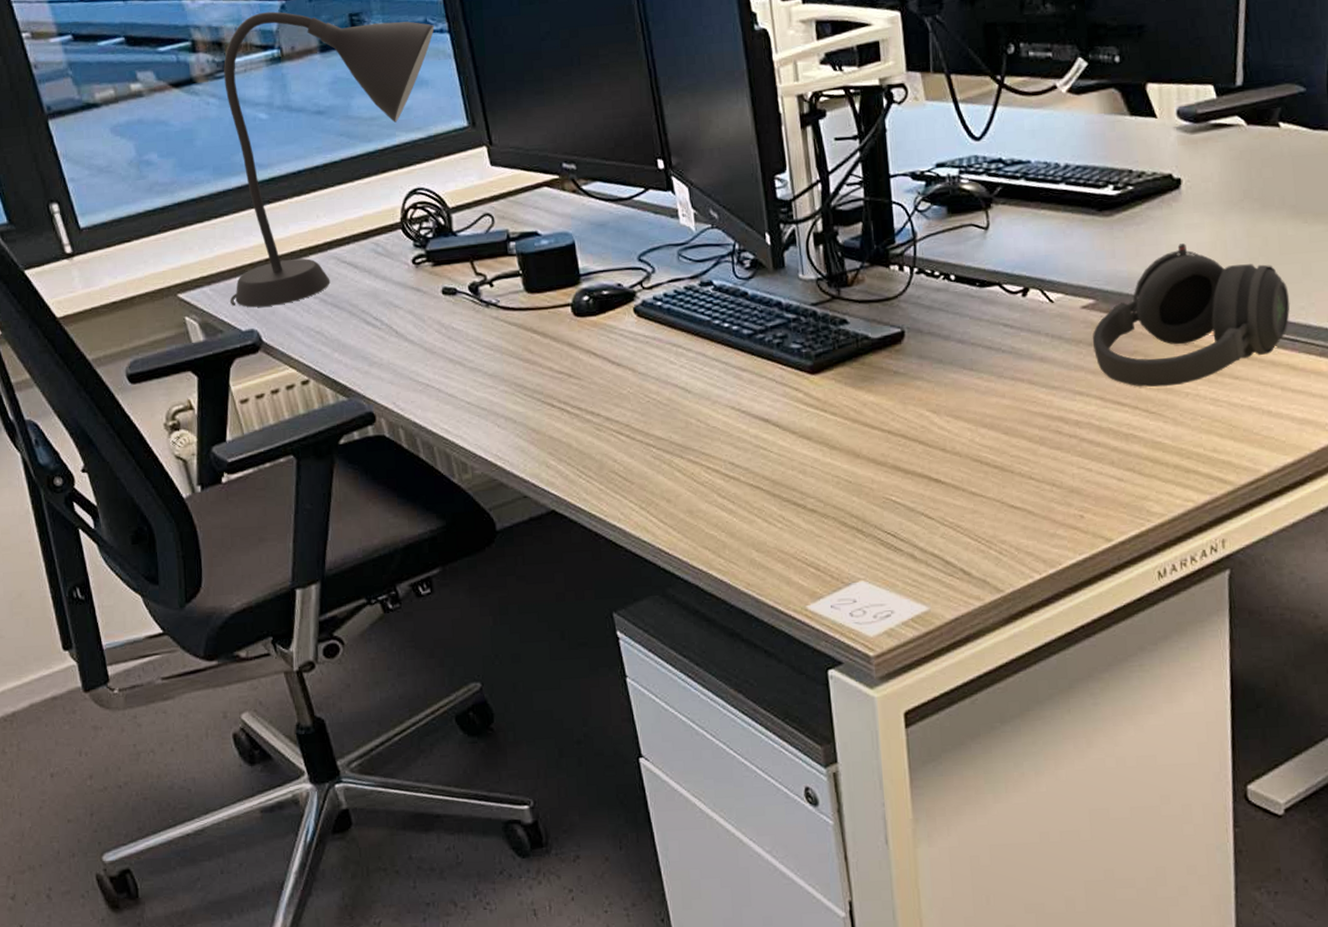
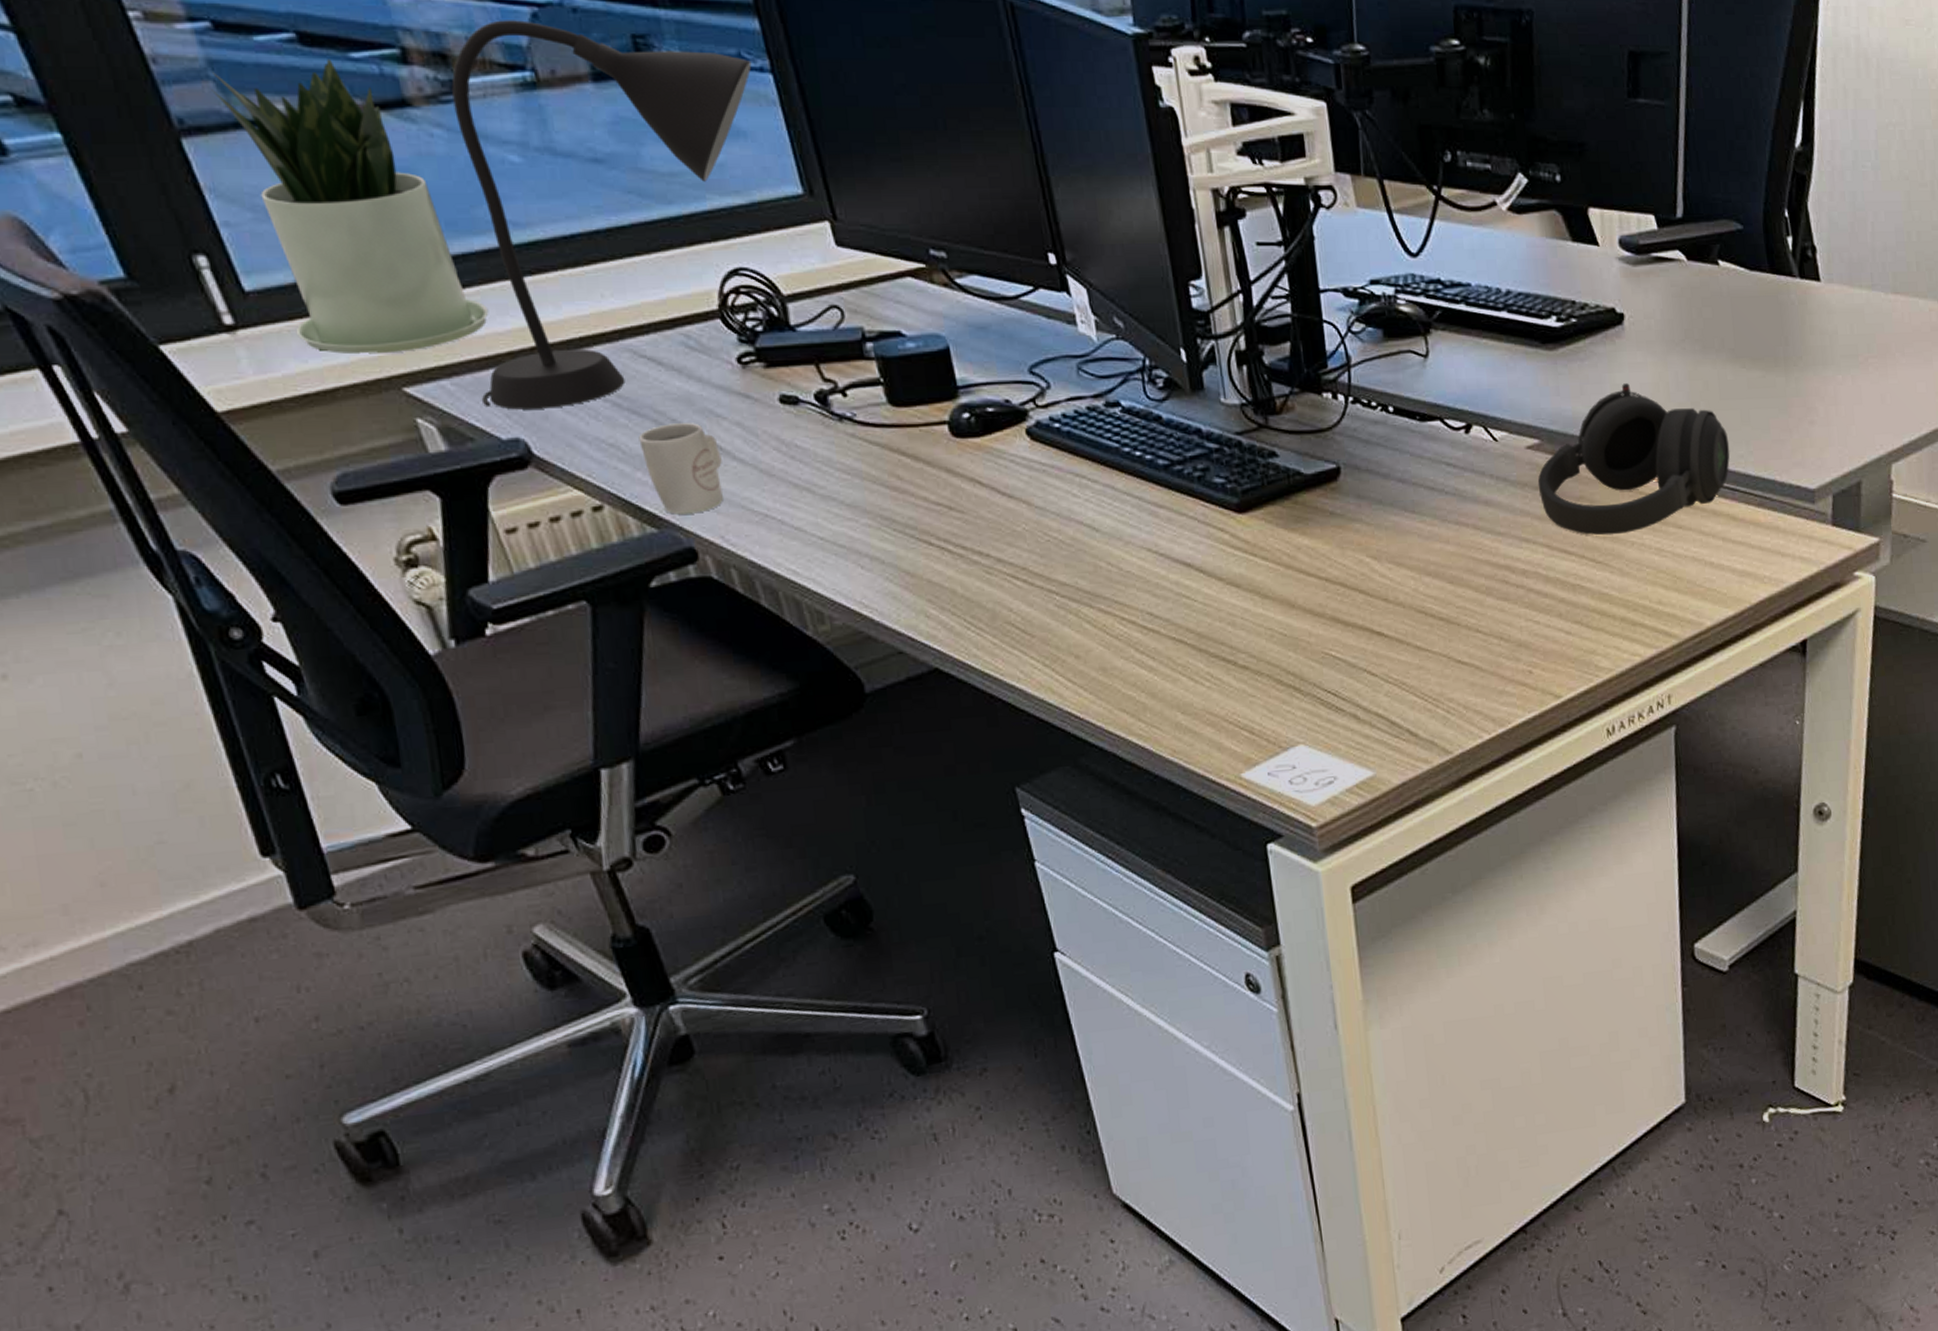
planter: none [69,54,239,271] -> present [211,59,489,355]
mug: none [337,313,397,386] -> present [638,423,723,515]

